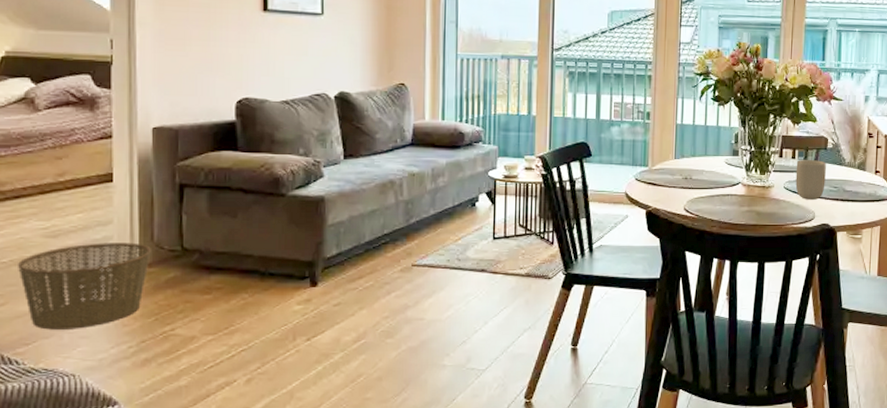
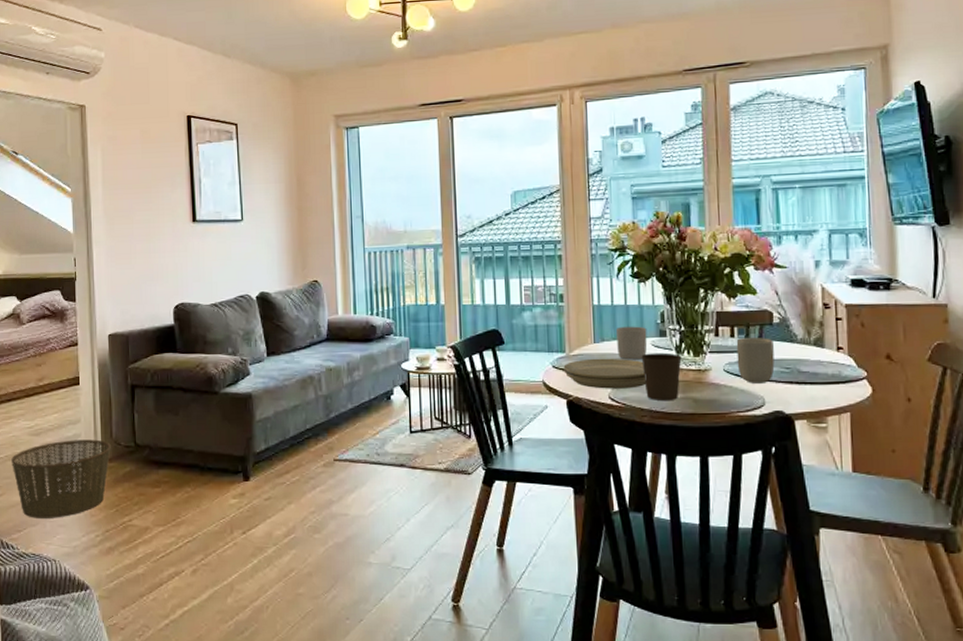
plate: none [645,173,718,201] -> present [563,358,647,389]
mug: none [695,145,722,176] -> present [616,326,648,360]
dixie cup: none [715,170,750,214] -> present [641,352,682,402]

